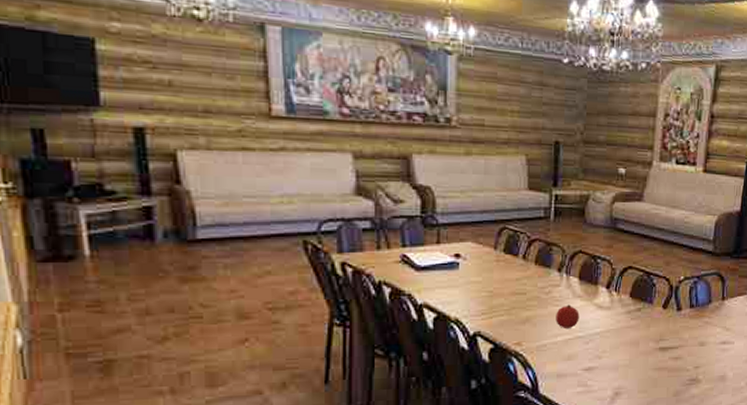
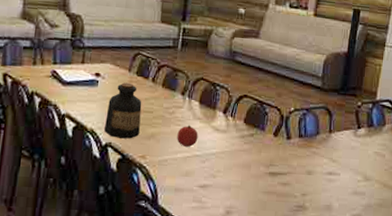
bottle: none [471,262,513,326] -> present [104,82,142,139]

